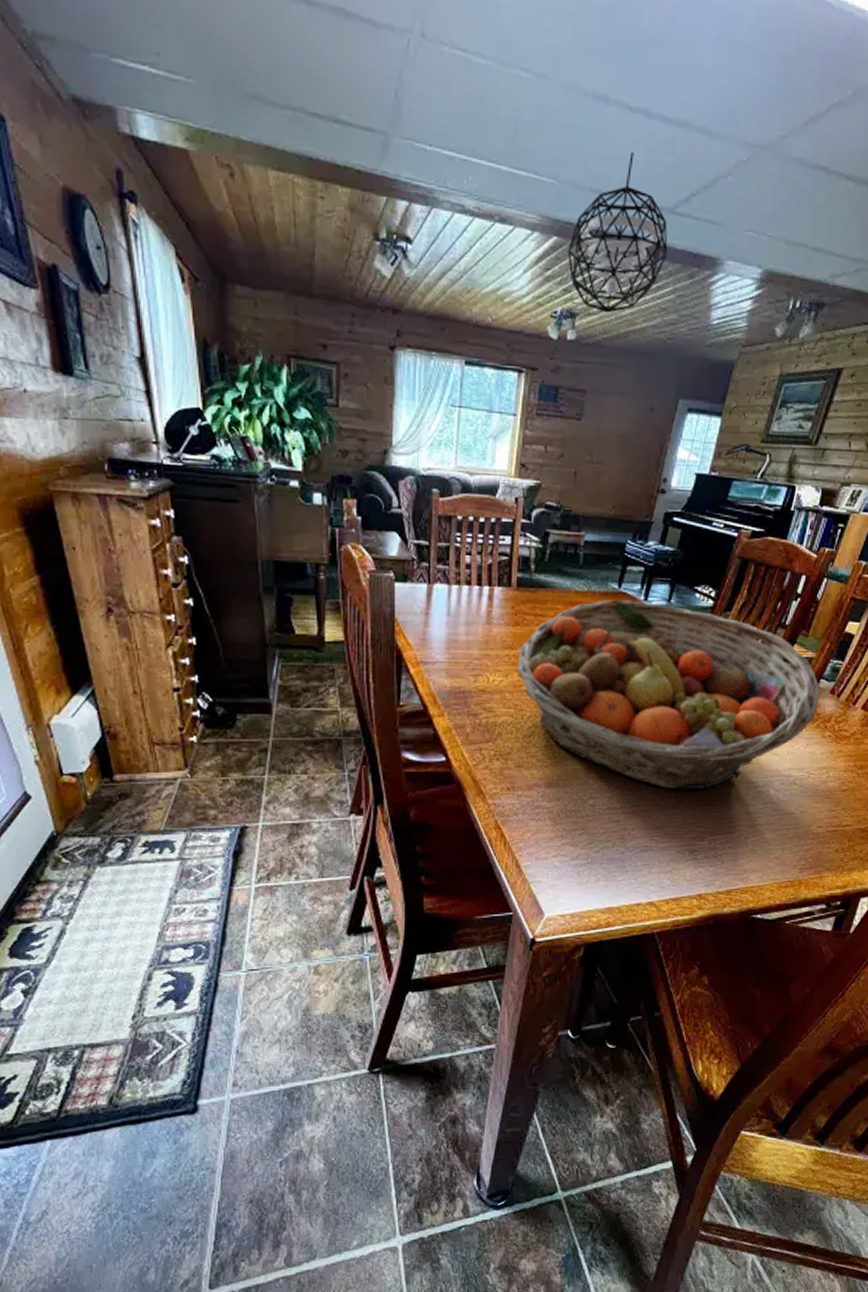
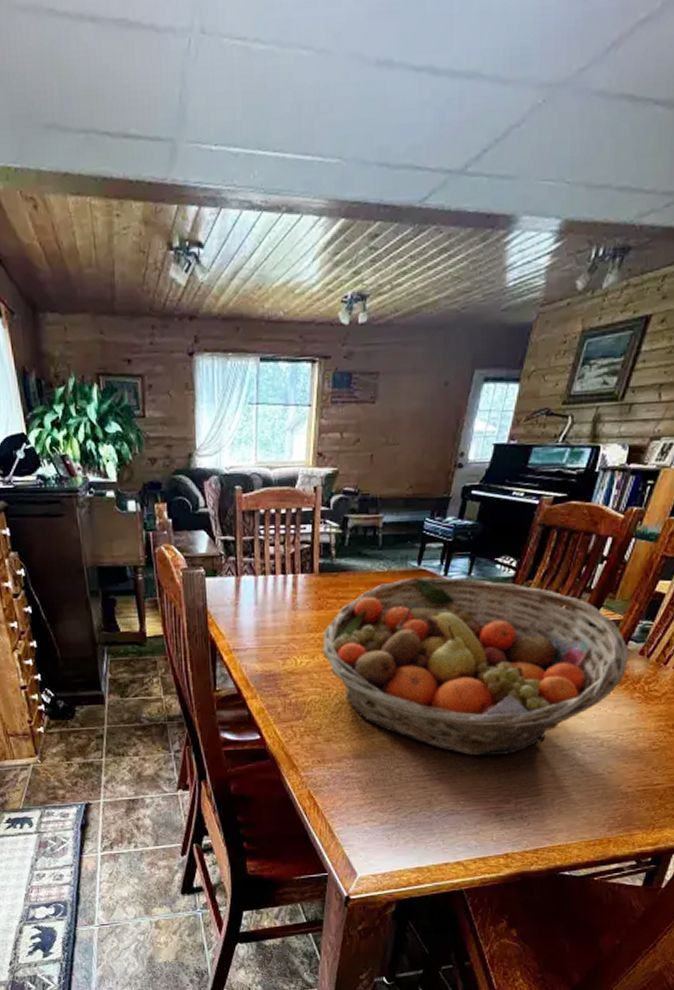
pendant light: present [568,151,668,313] -> none [356,115,459,291]

